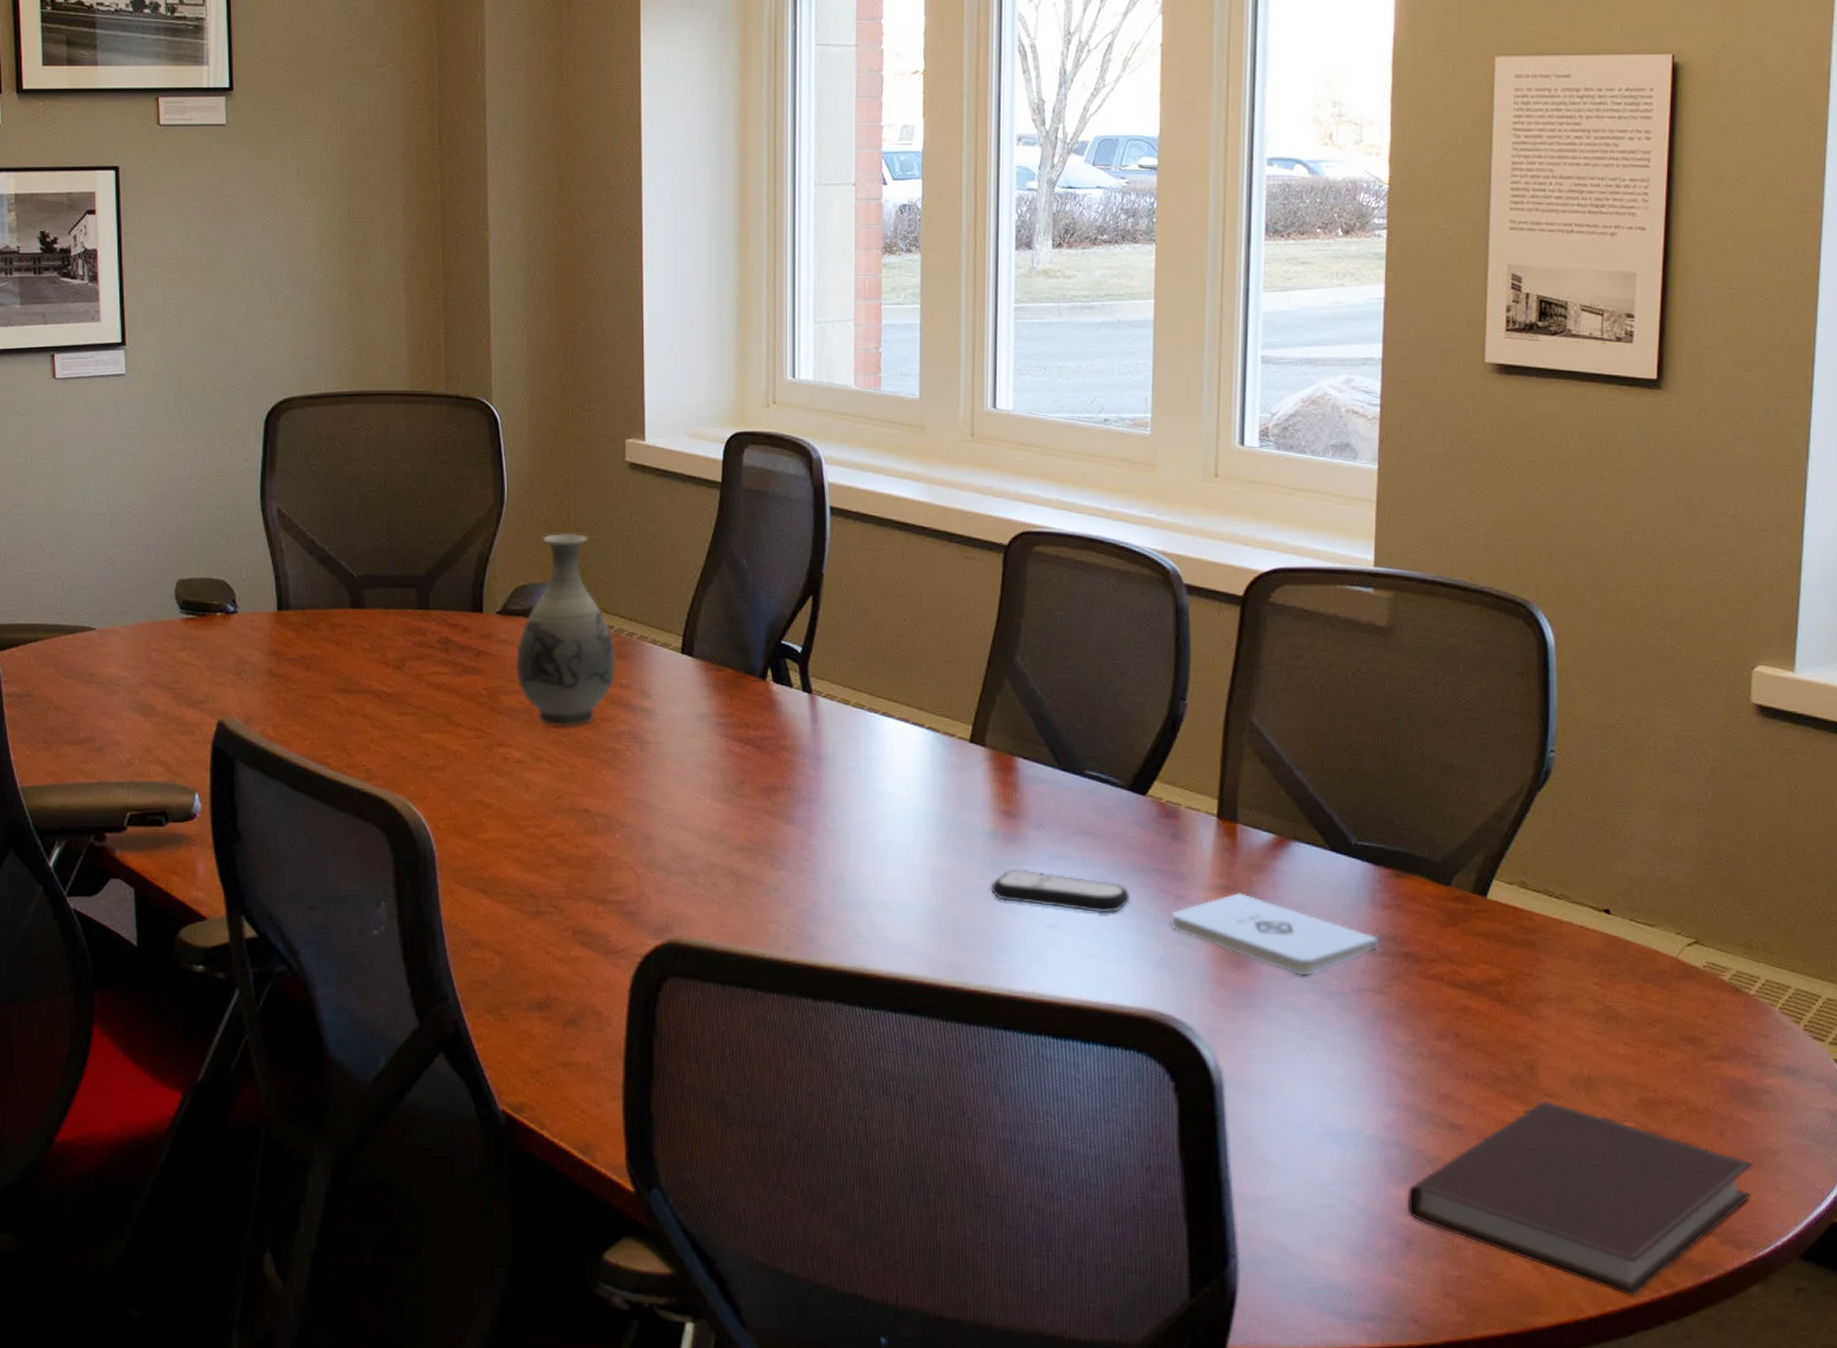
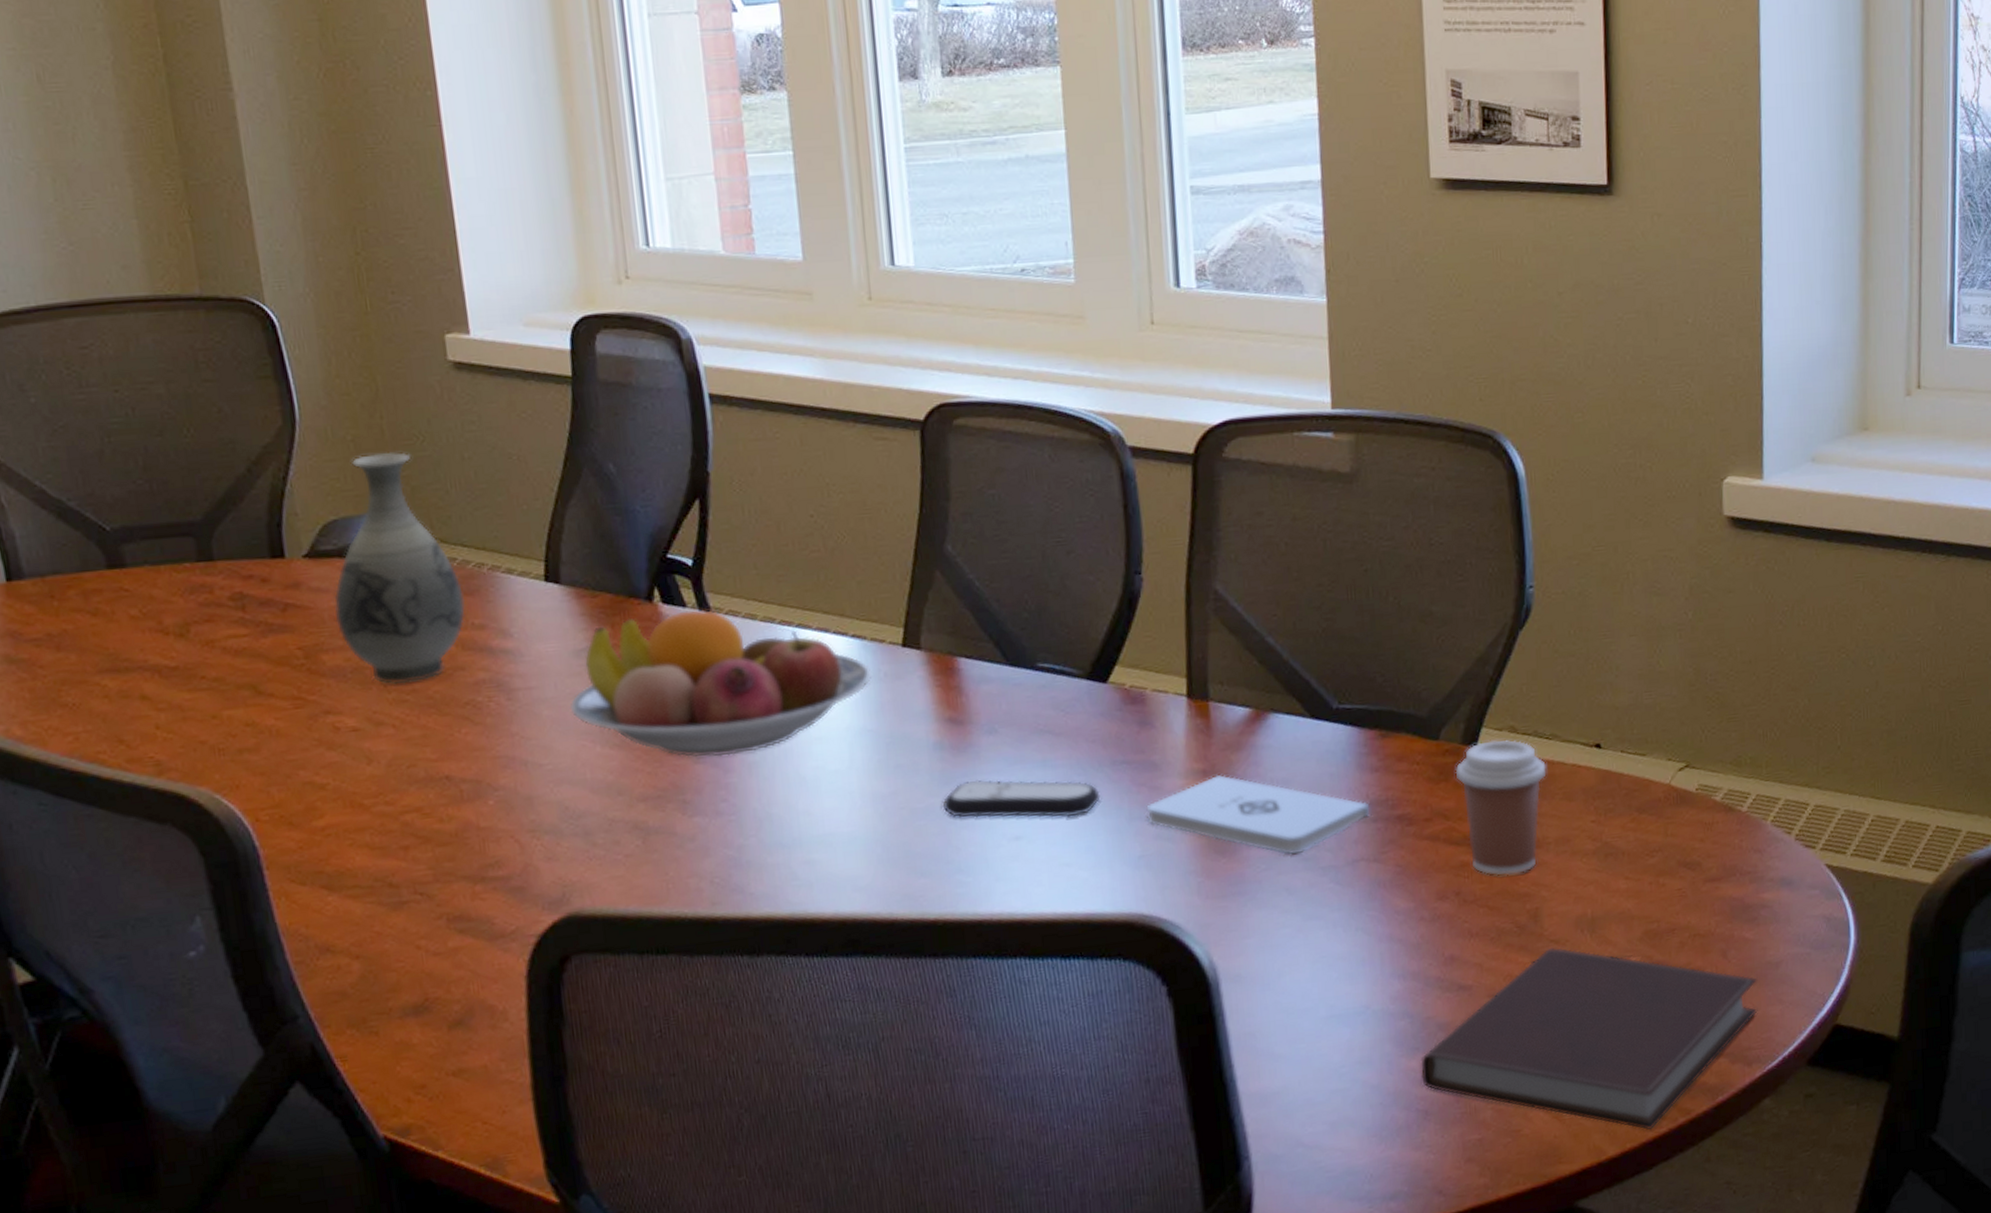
fruit bowl: none [689,691,942,821] -> present [569,609,873,758]
coffee cup: none [1464,893,1554,1024] -> present [1455,739,1547,876]

